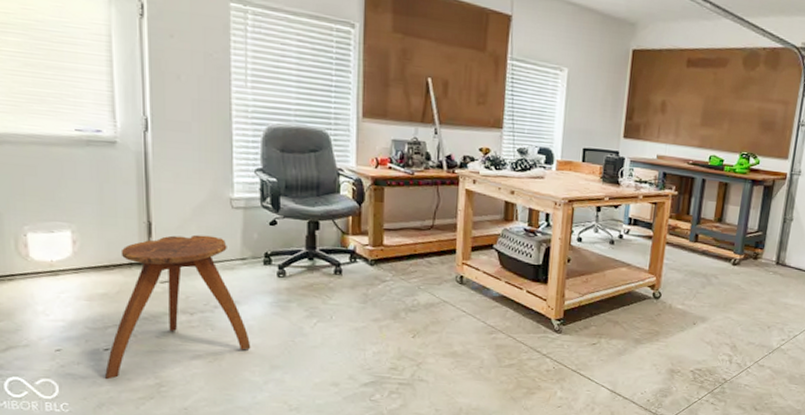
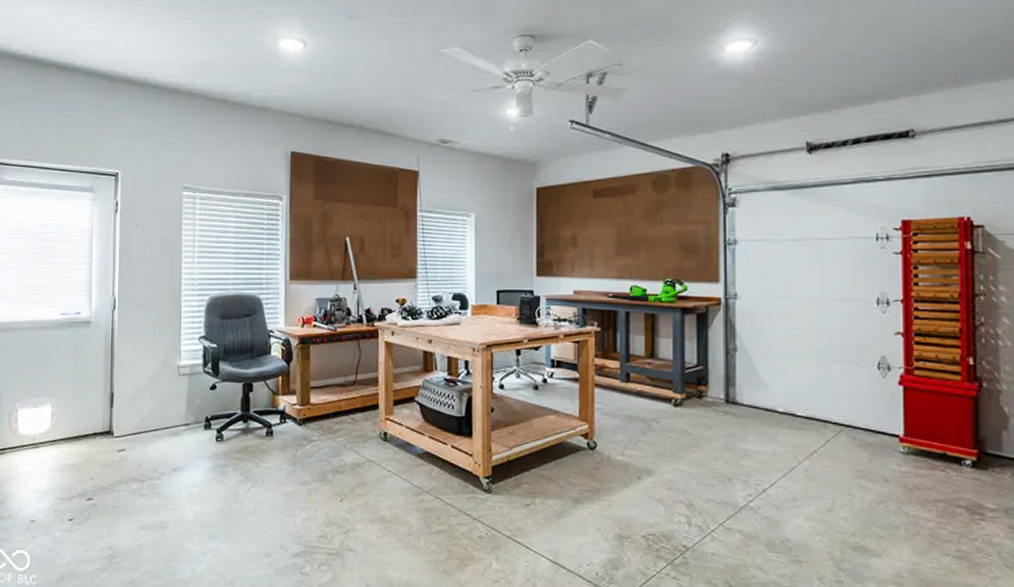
stool: present [105,234,251,380] -> none [68,403,192,551]

